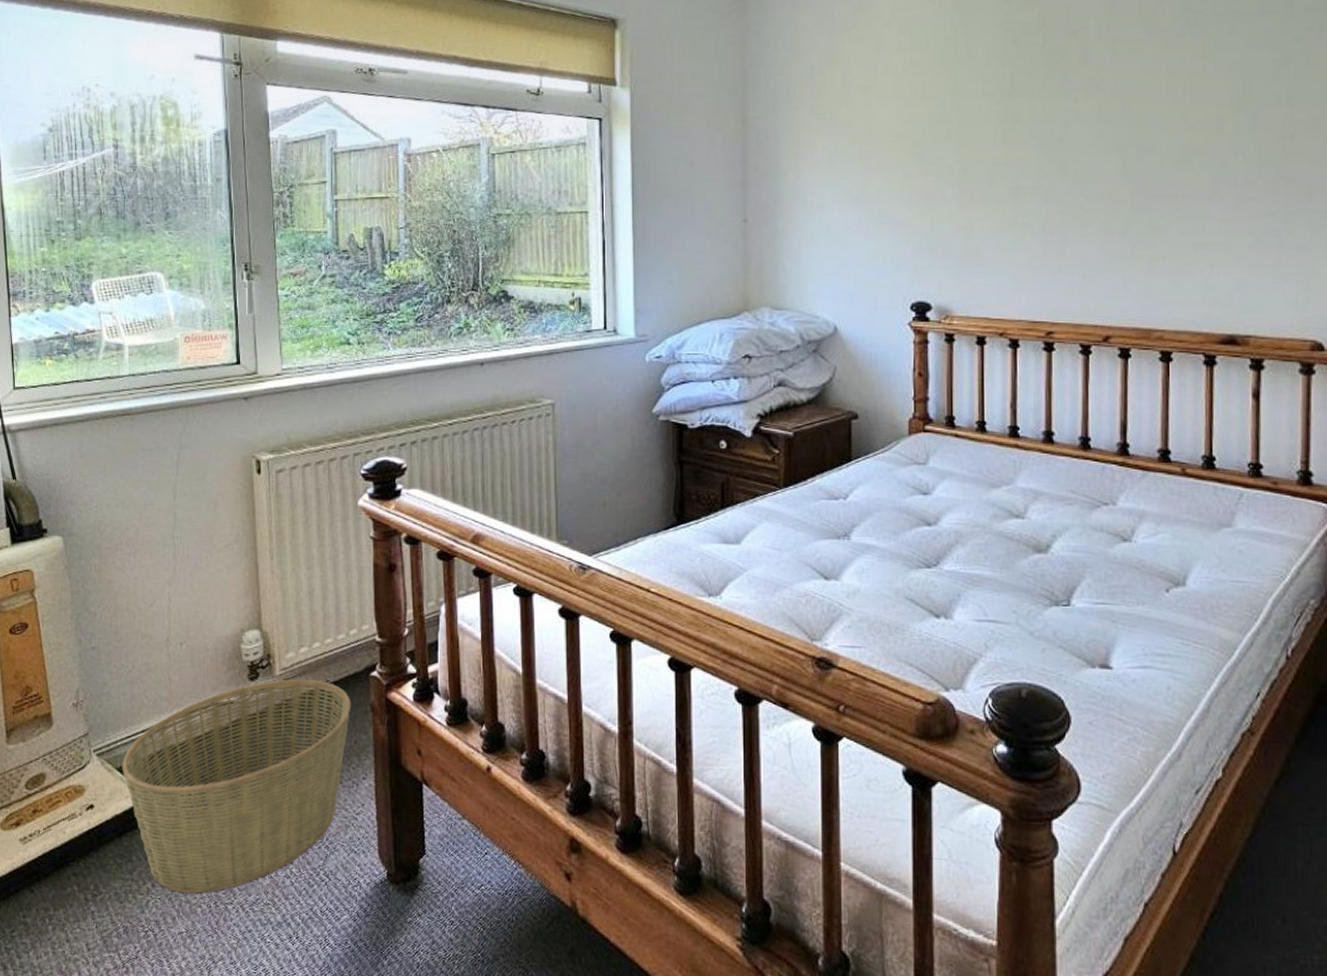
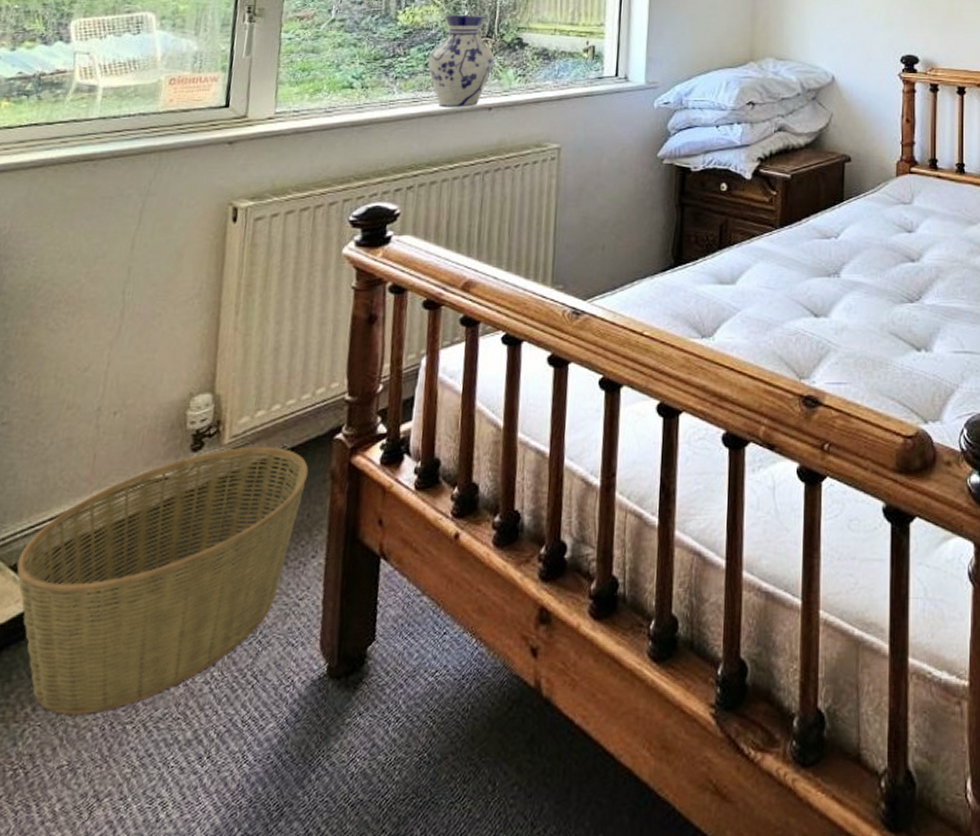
vase: none [418,268,482,363] -> present [427,15,495,108]

